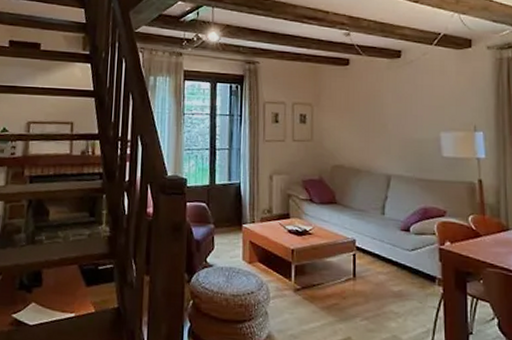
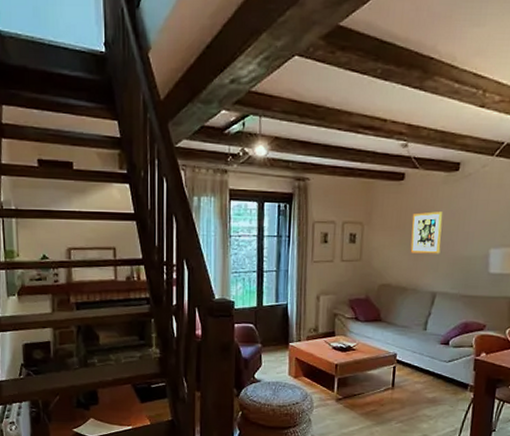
wall art: none [360,95,391,136] -> present [410,211,443,254]

